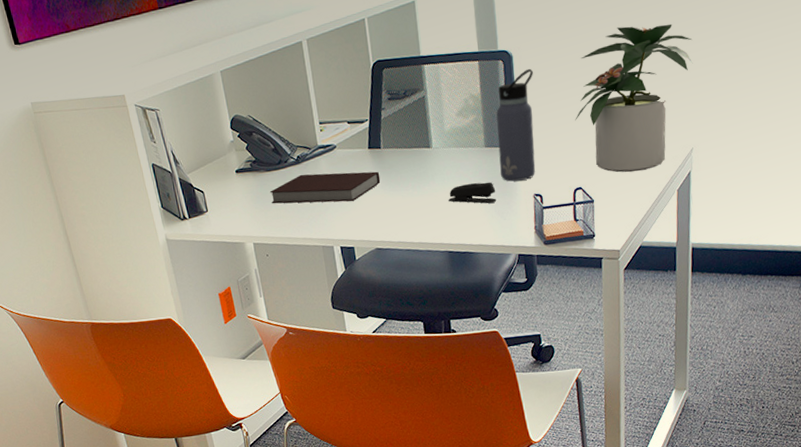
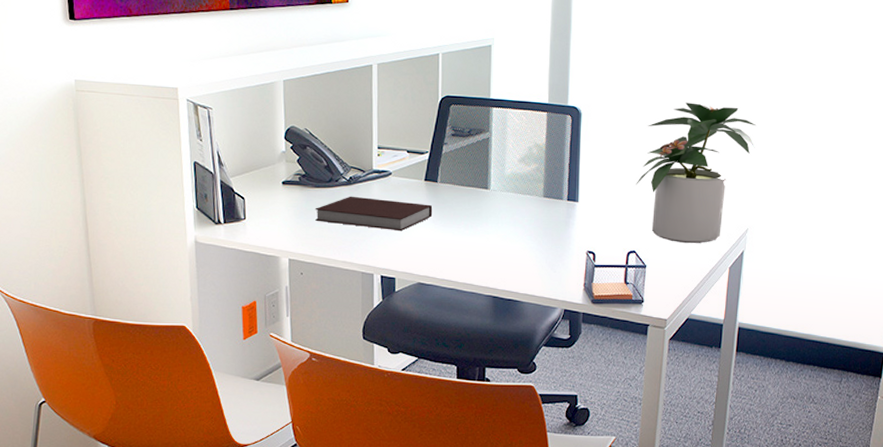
stapler: present [448,182,497,204] -> none [500,231,549,253]
water bottle: present [496,68,536,182] -> none [556,127,601,236]

